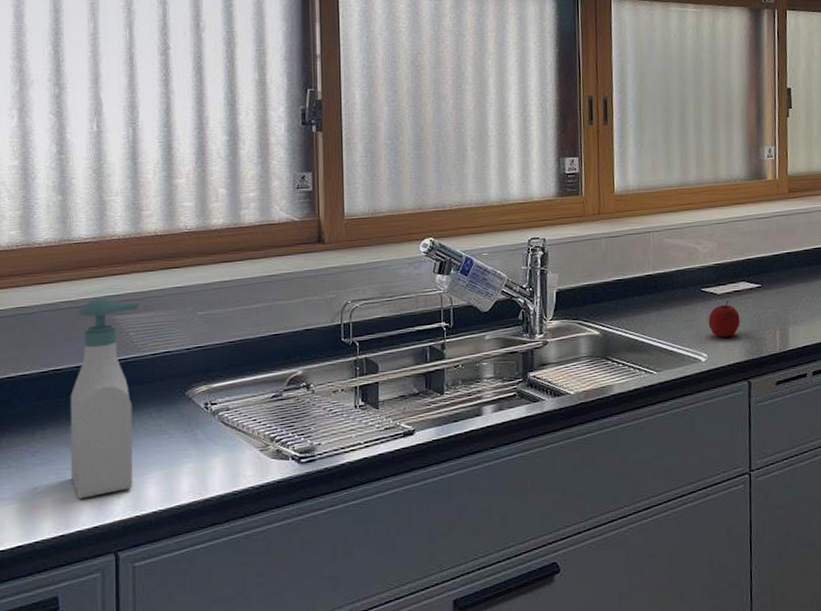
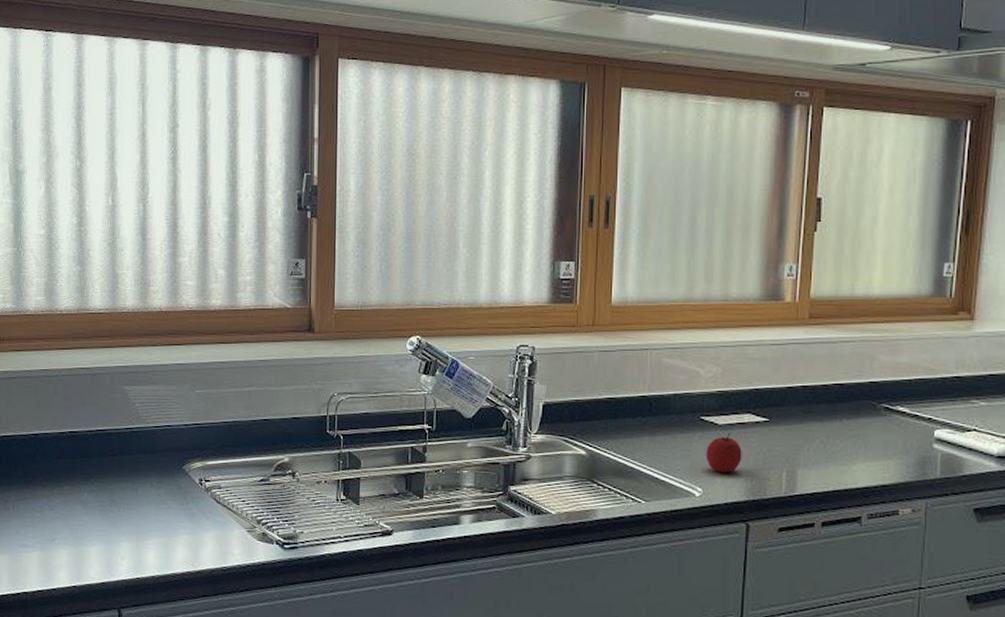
soap bottle: present [70,298,140,499] -> none [83,368,145,555]

